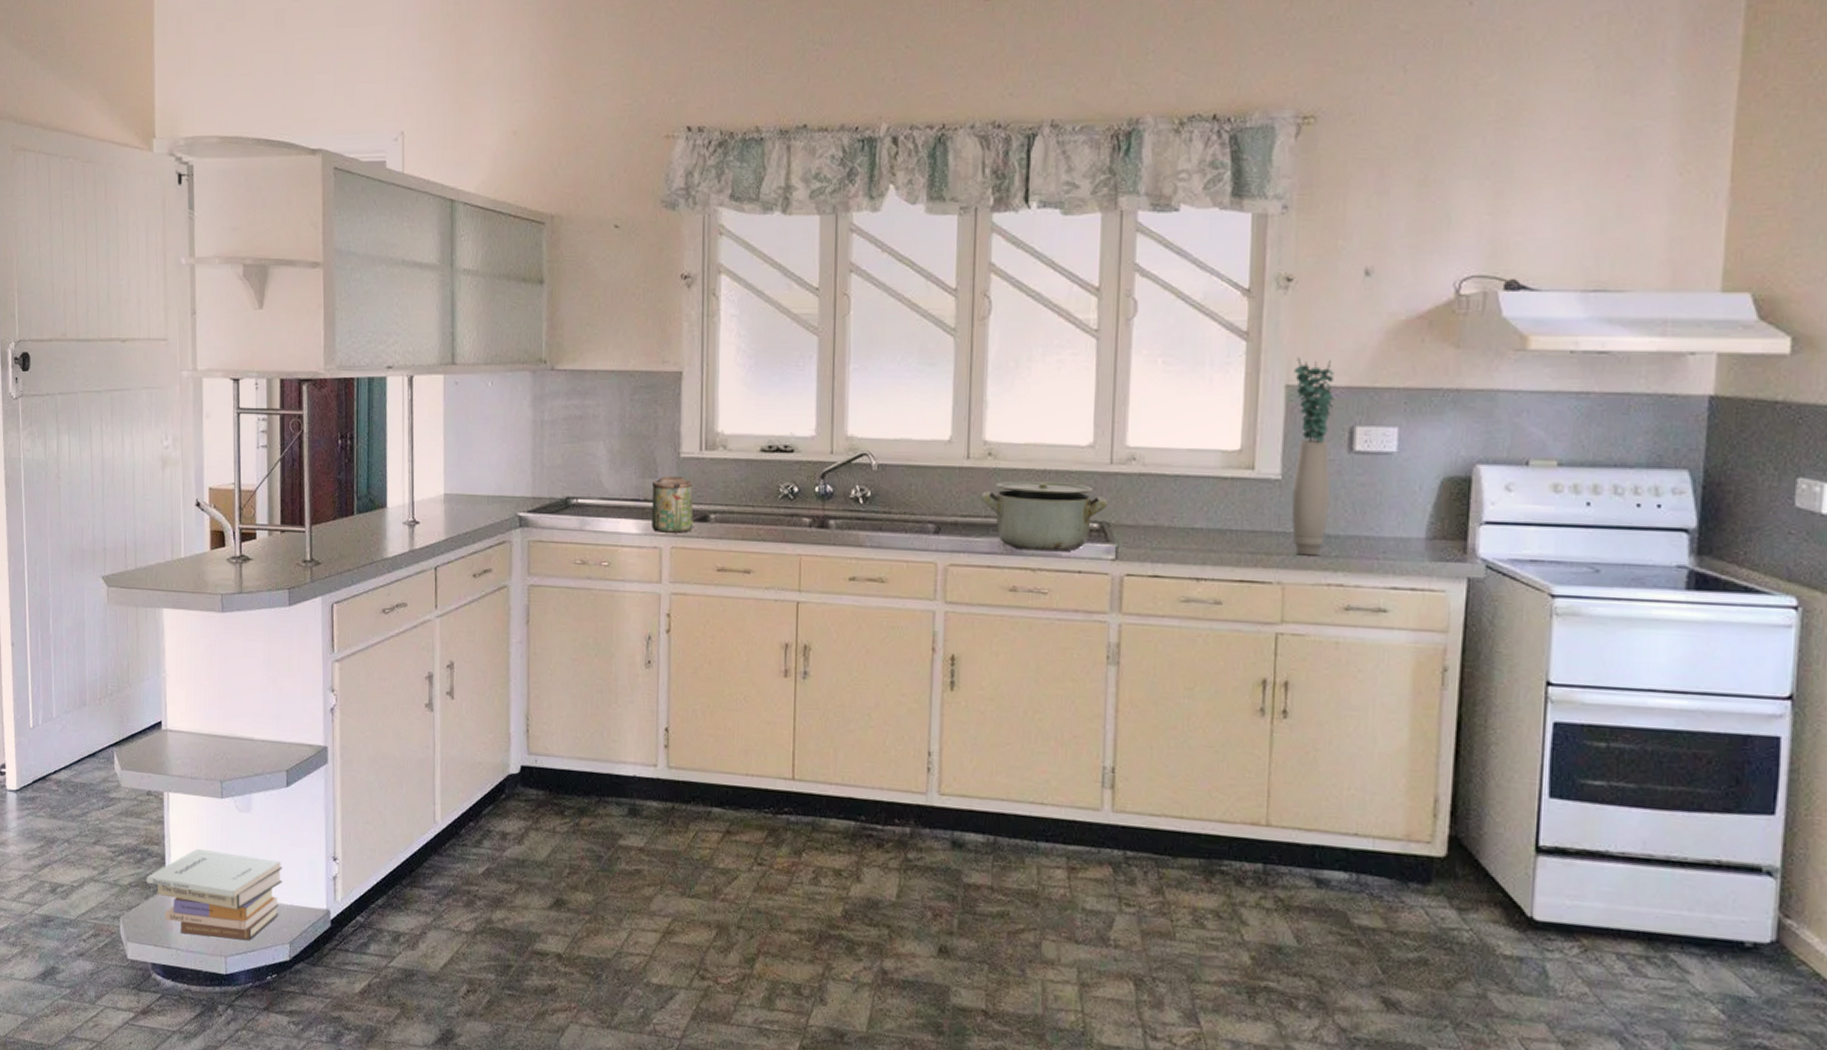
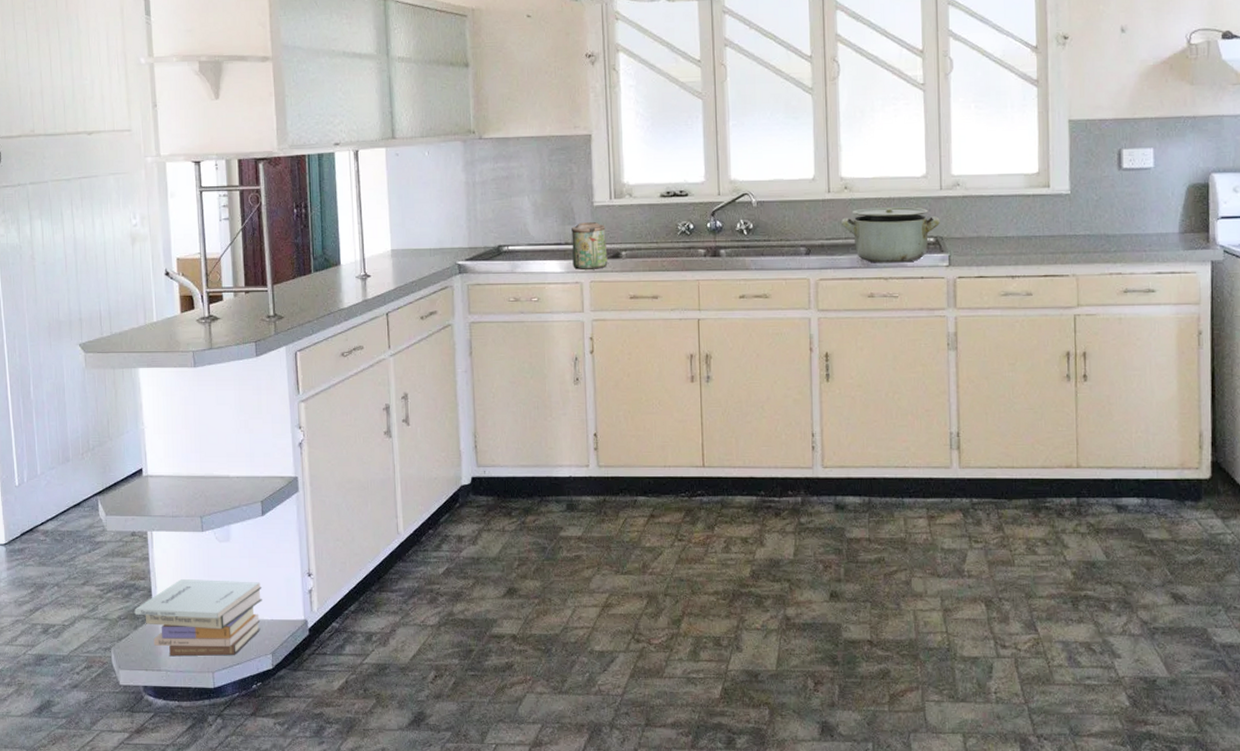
vase: present [1291,356,1335,556] -> none [1073,97,1108,252]

